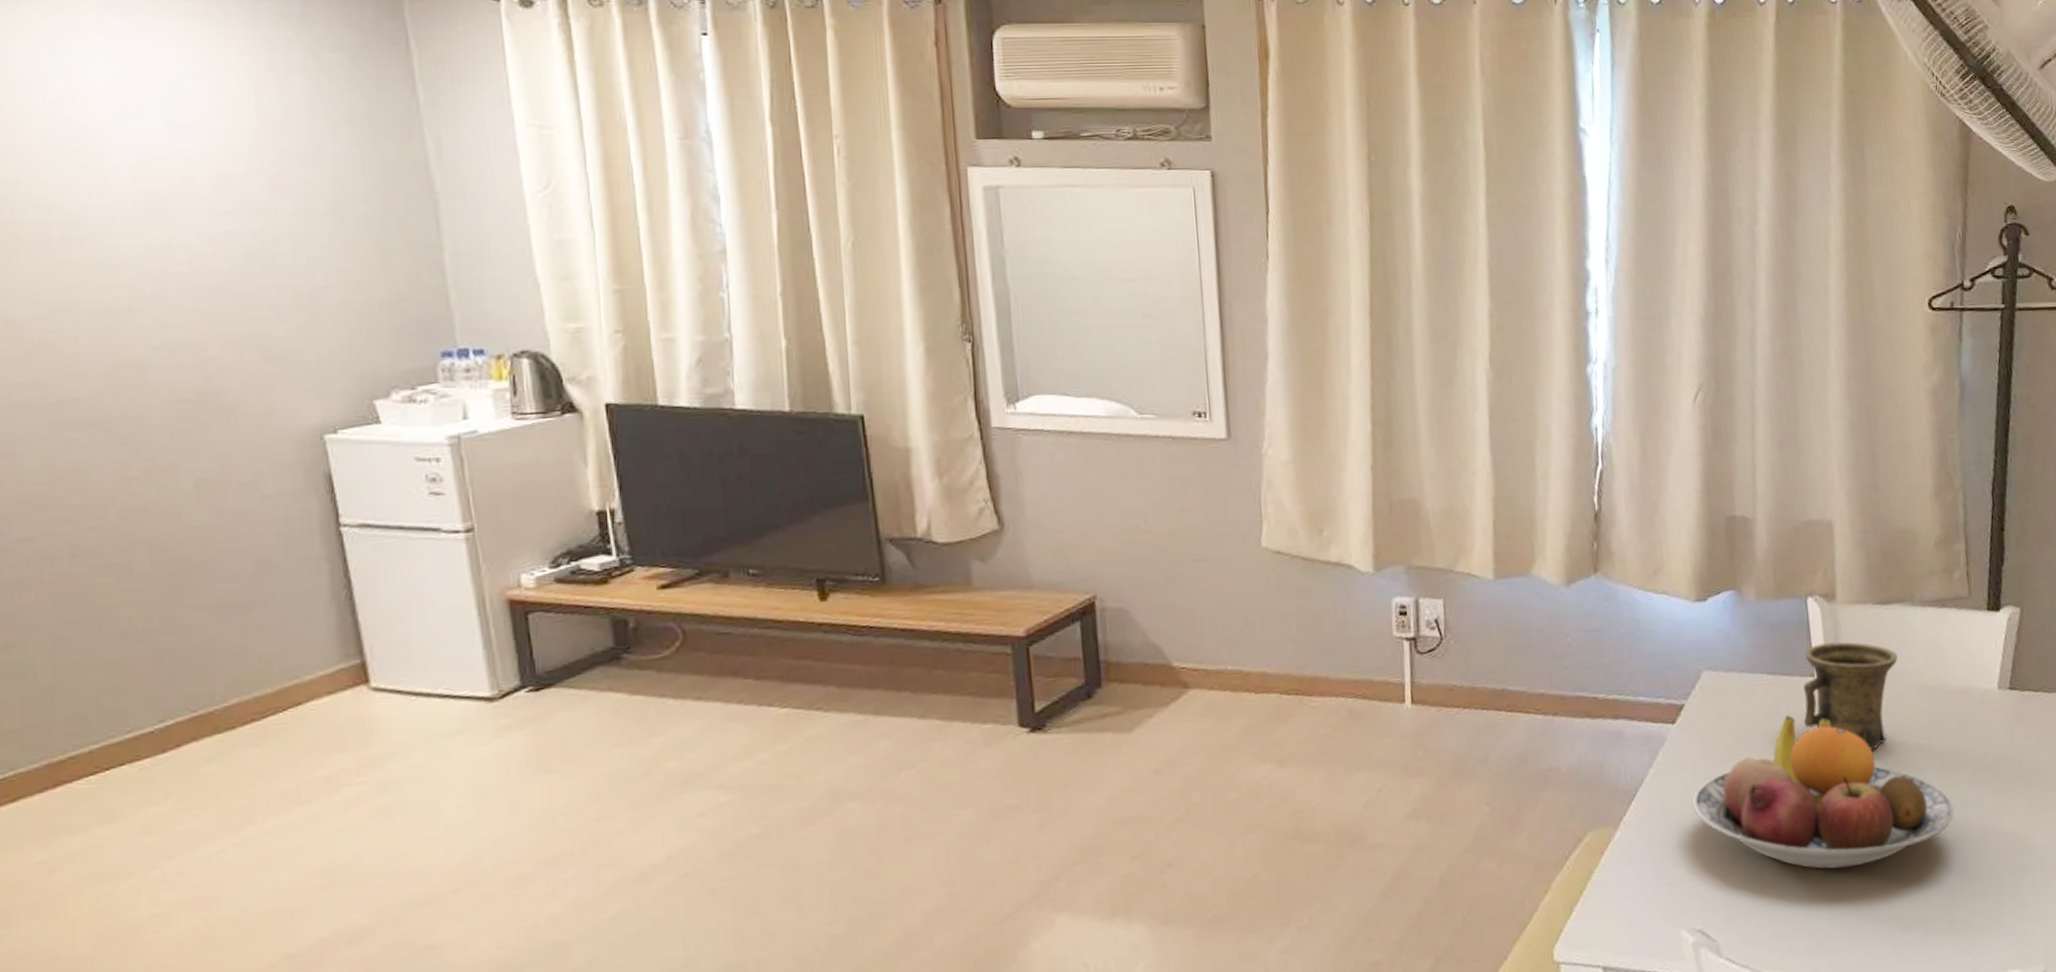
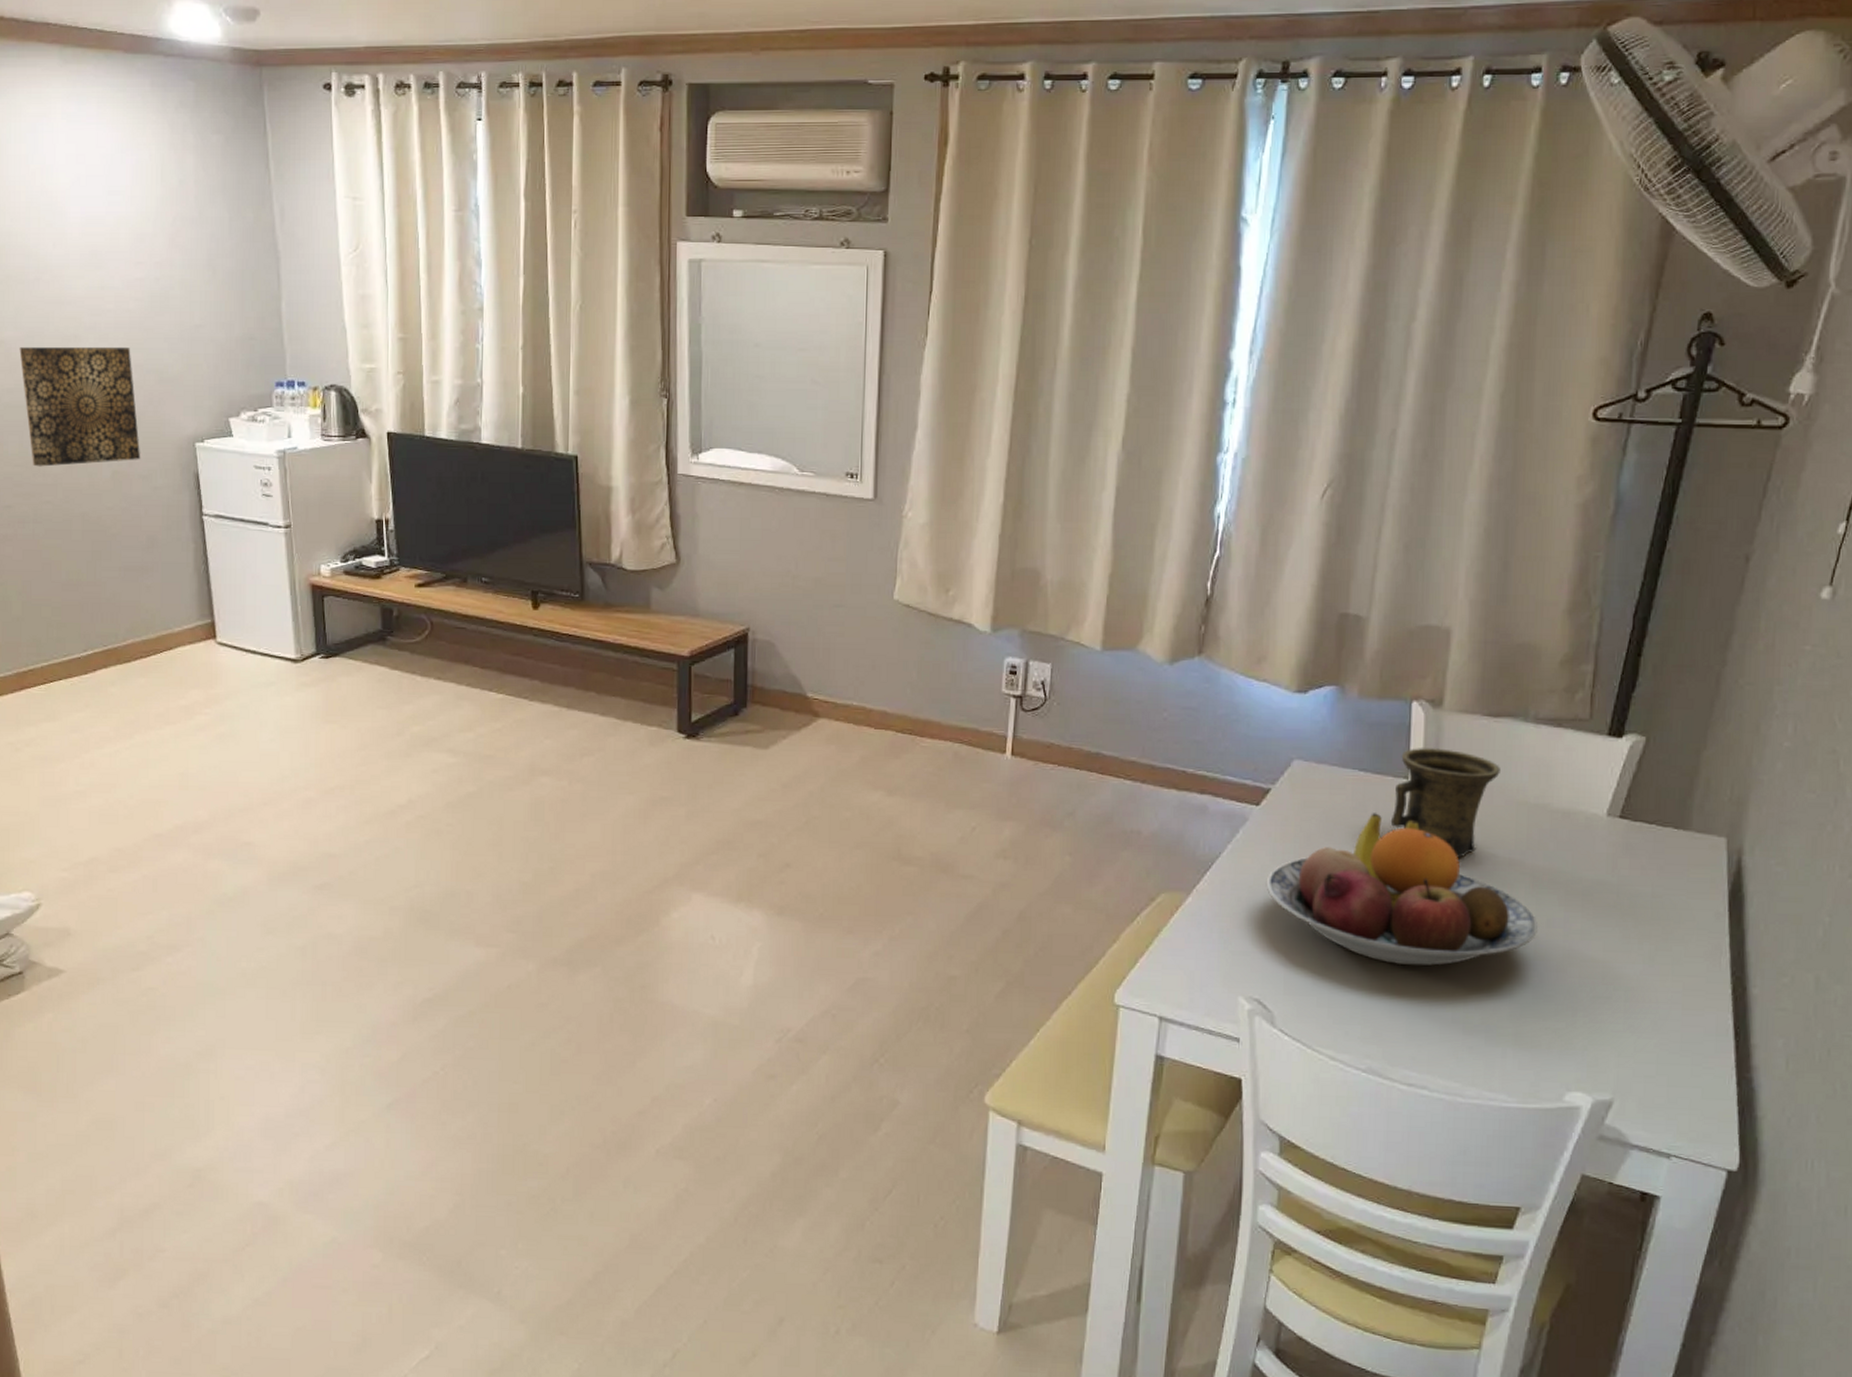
wall art: none [37,318,241,483] -> present [19,346,141,467]

